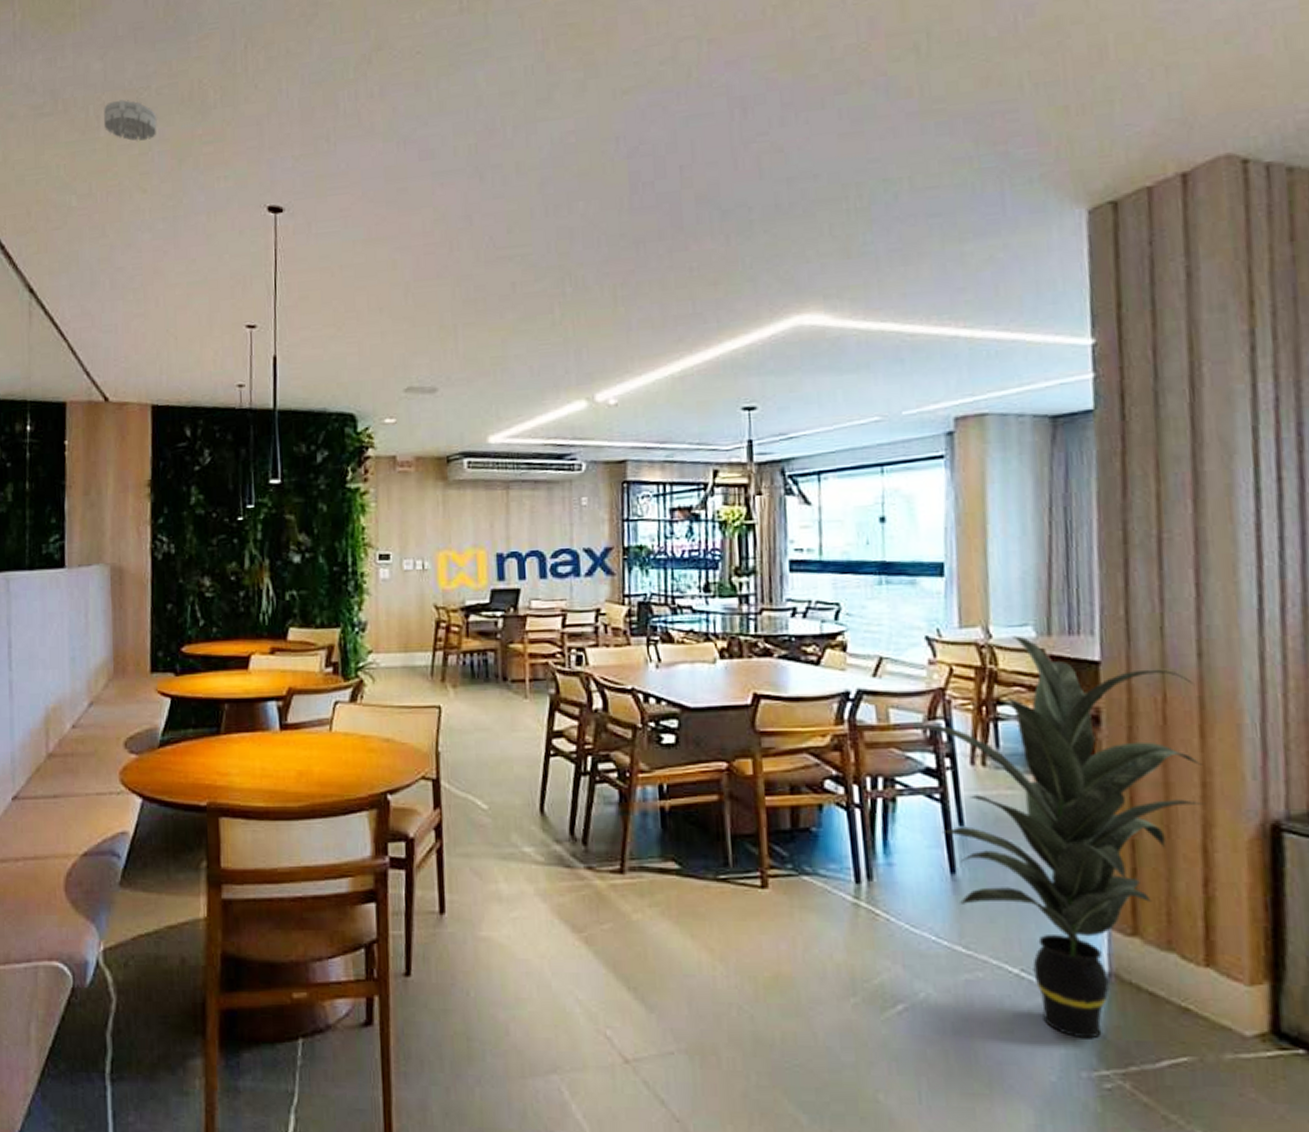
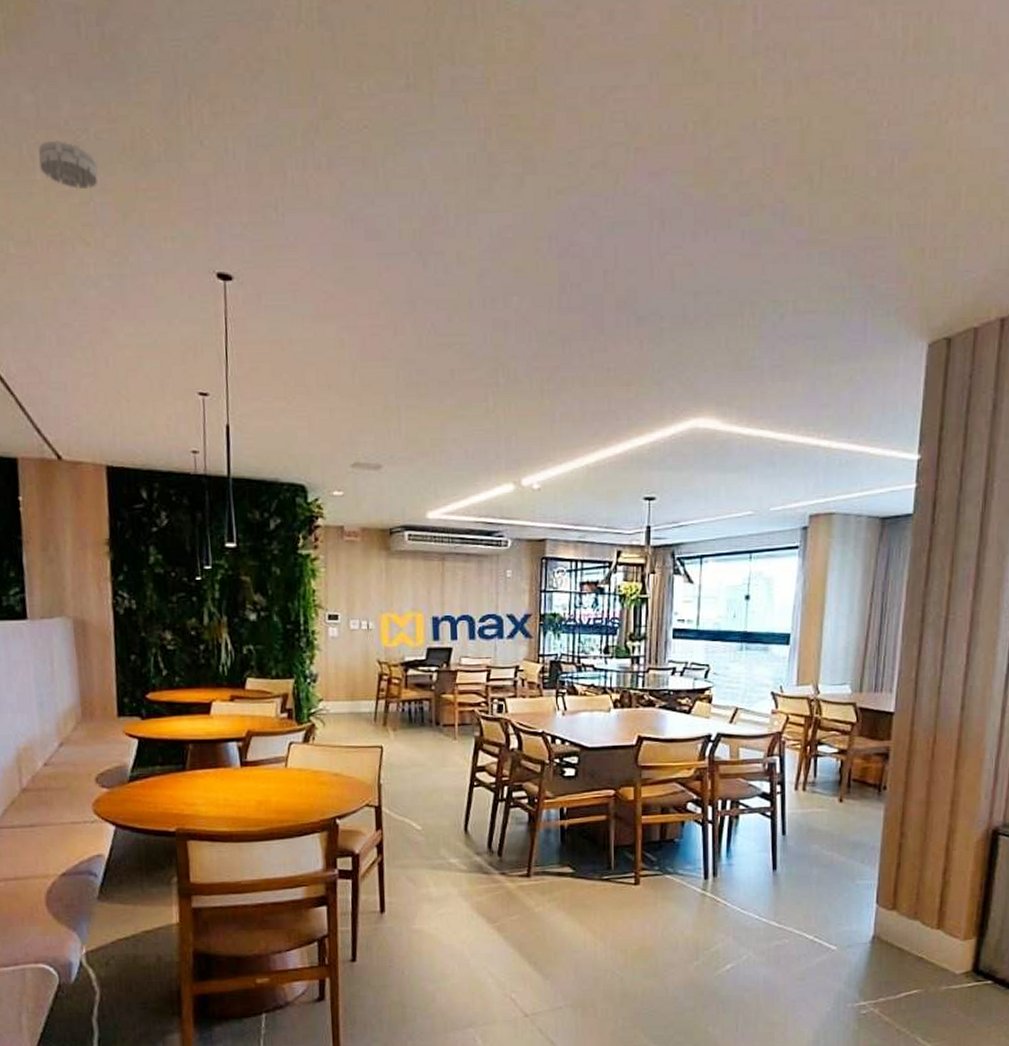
indoor plant: present [912,635,1205,1039] -> none [756,692,955,982]

